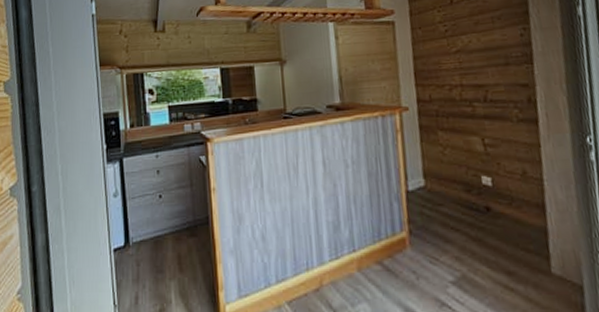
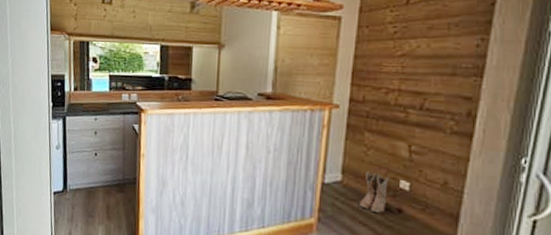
boots: none [446,172,474,216] -> present [358,171,390,214]

